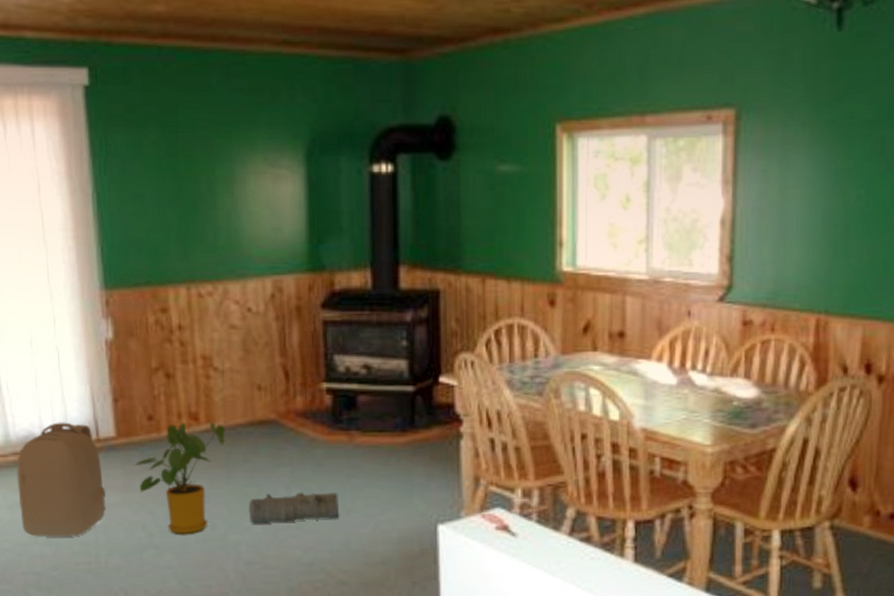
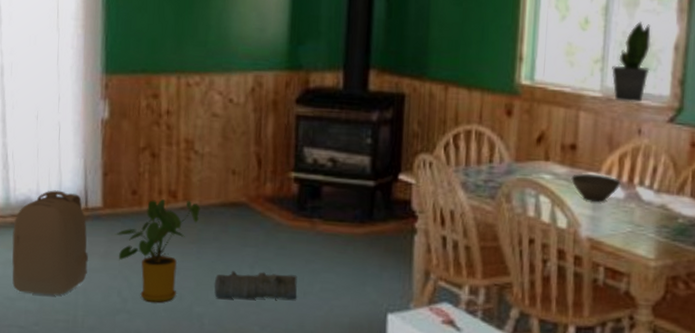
bowl: none [621,361,673,390] -> present [571,173,621,202]
potted plant: none [657,196,696,283] -> present [611,21,651,103]

